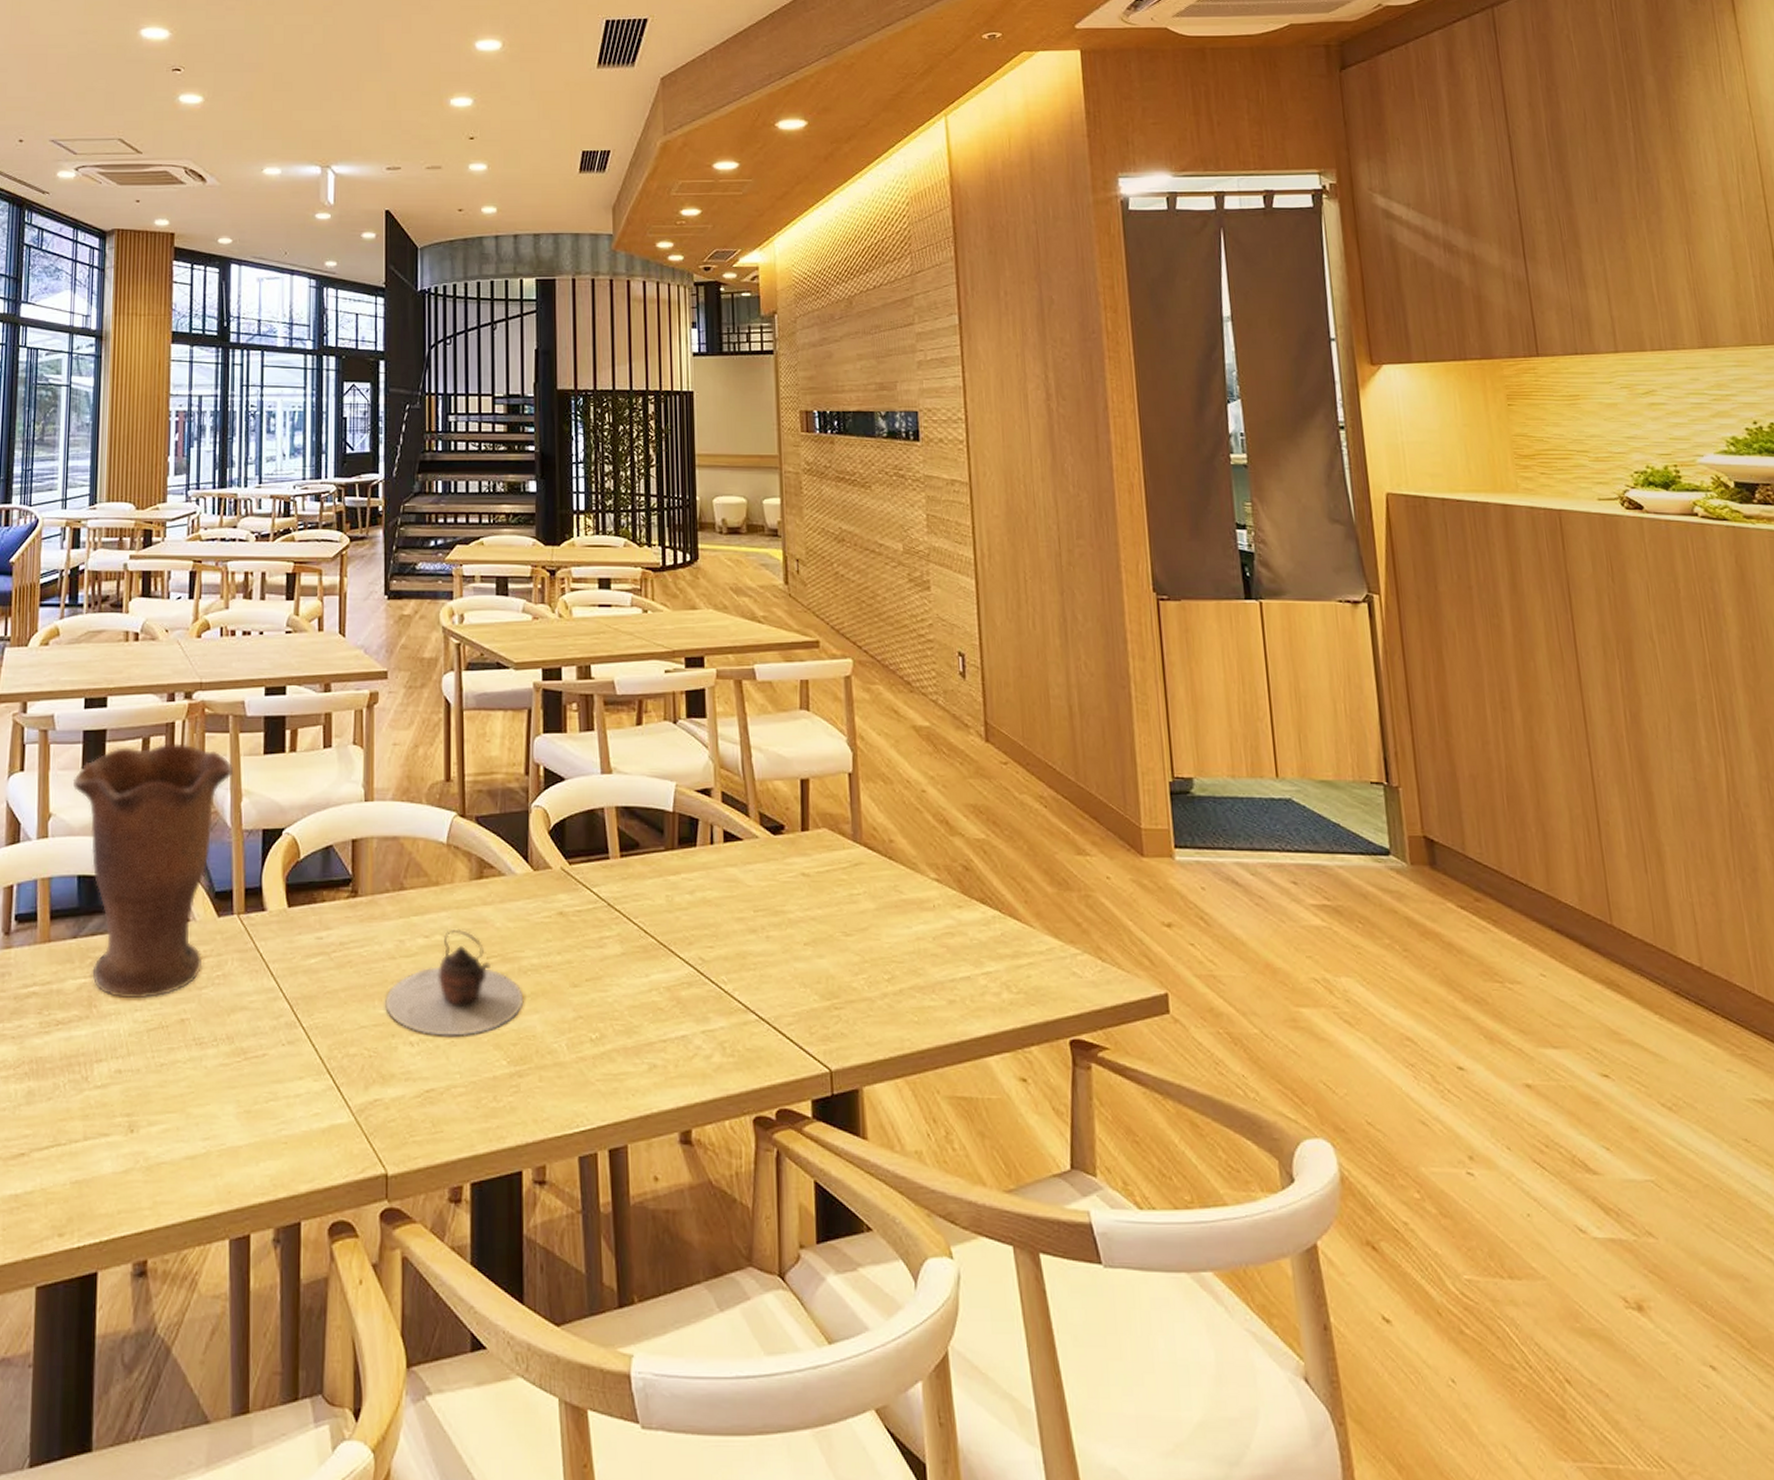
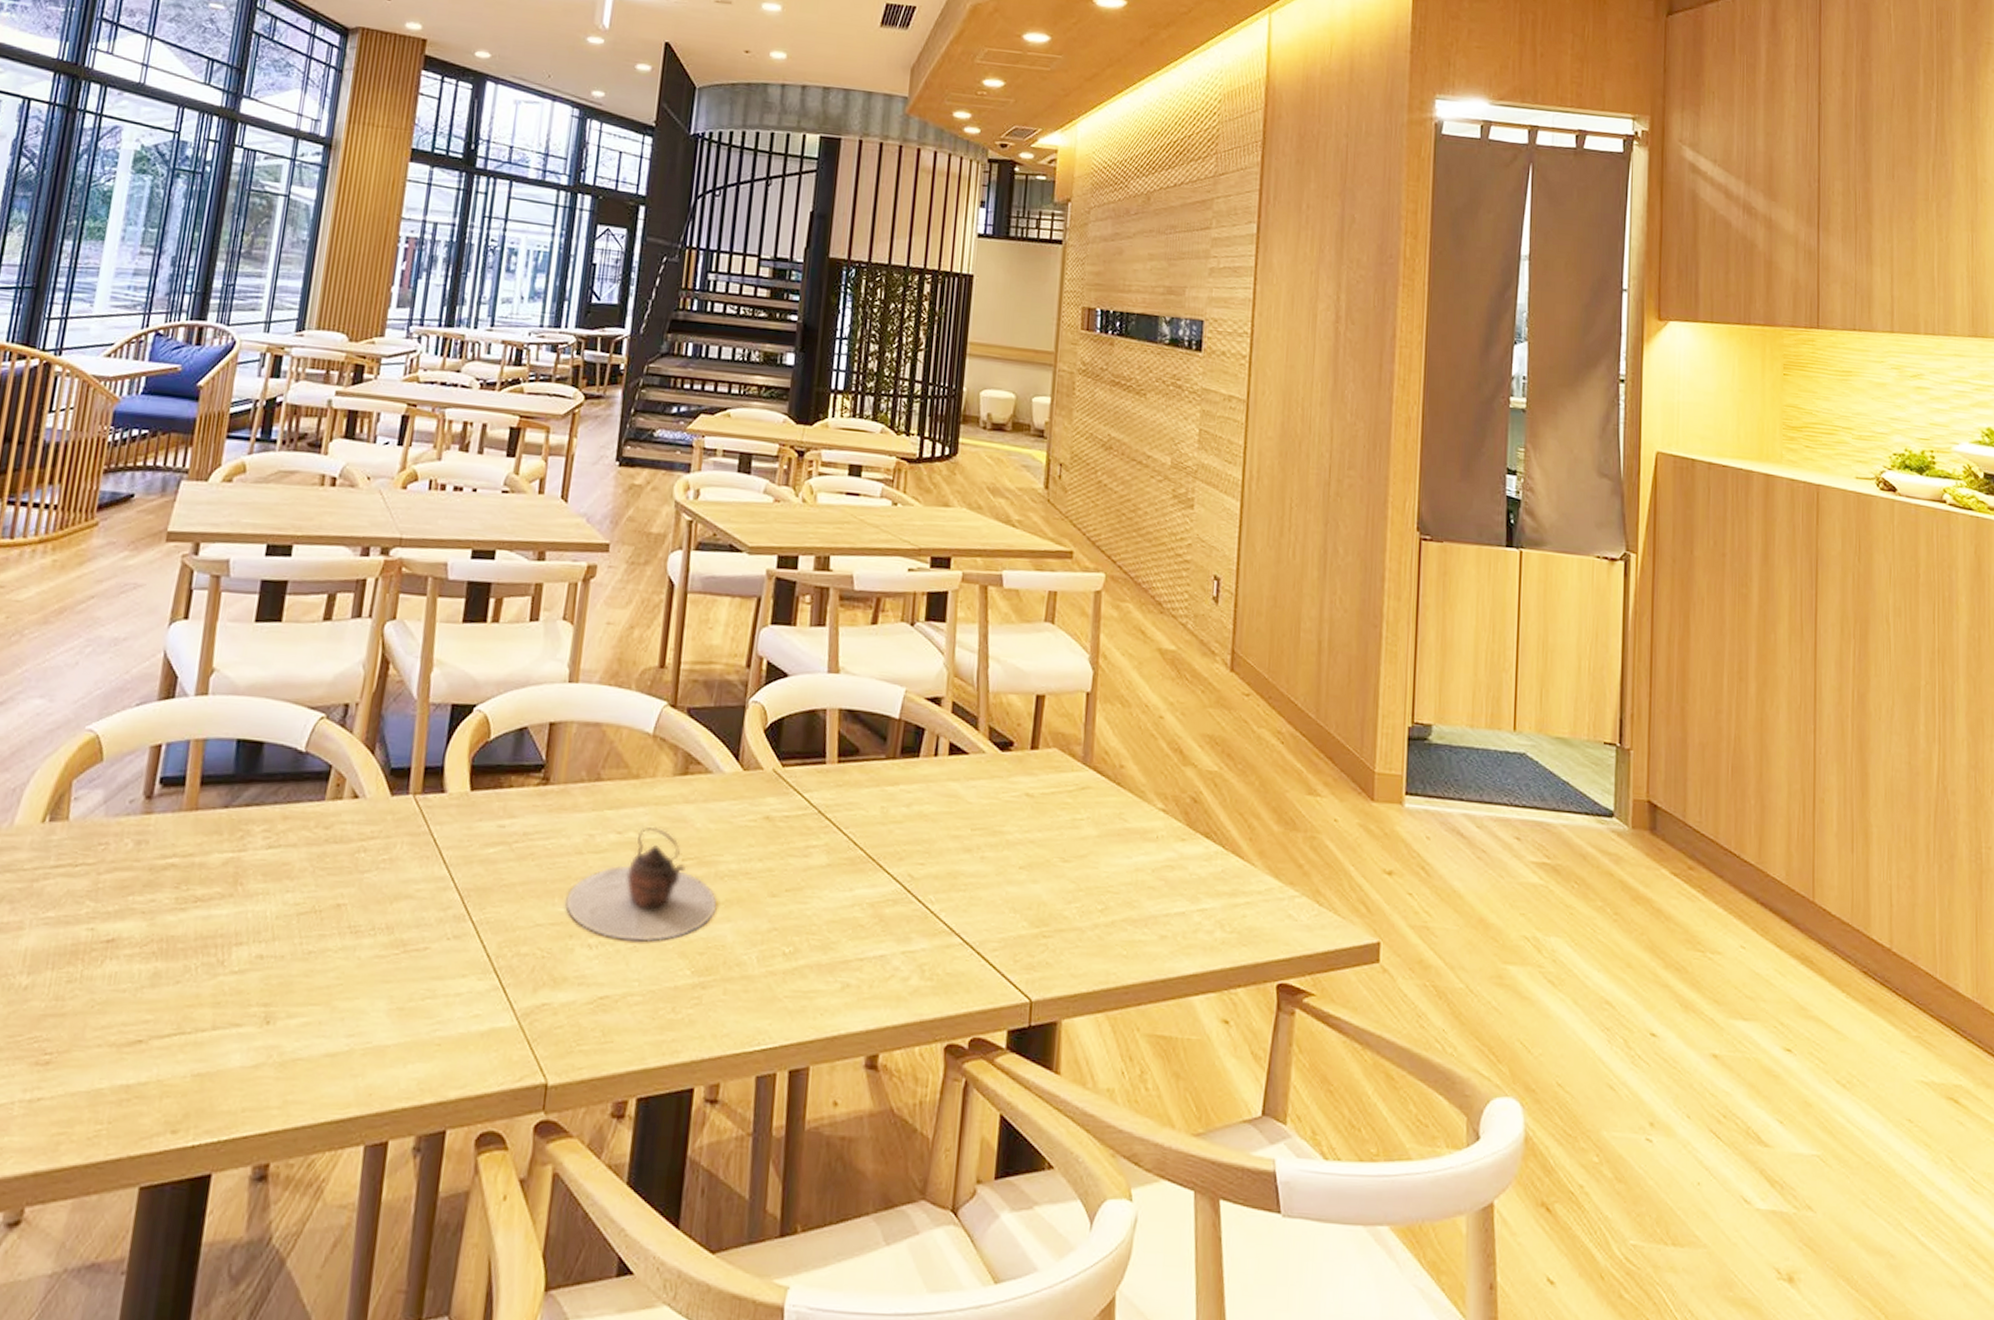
vase: present [72,743,234,999] -> none [241,601,428,880]

